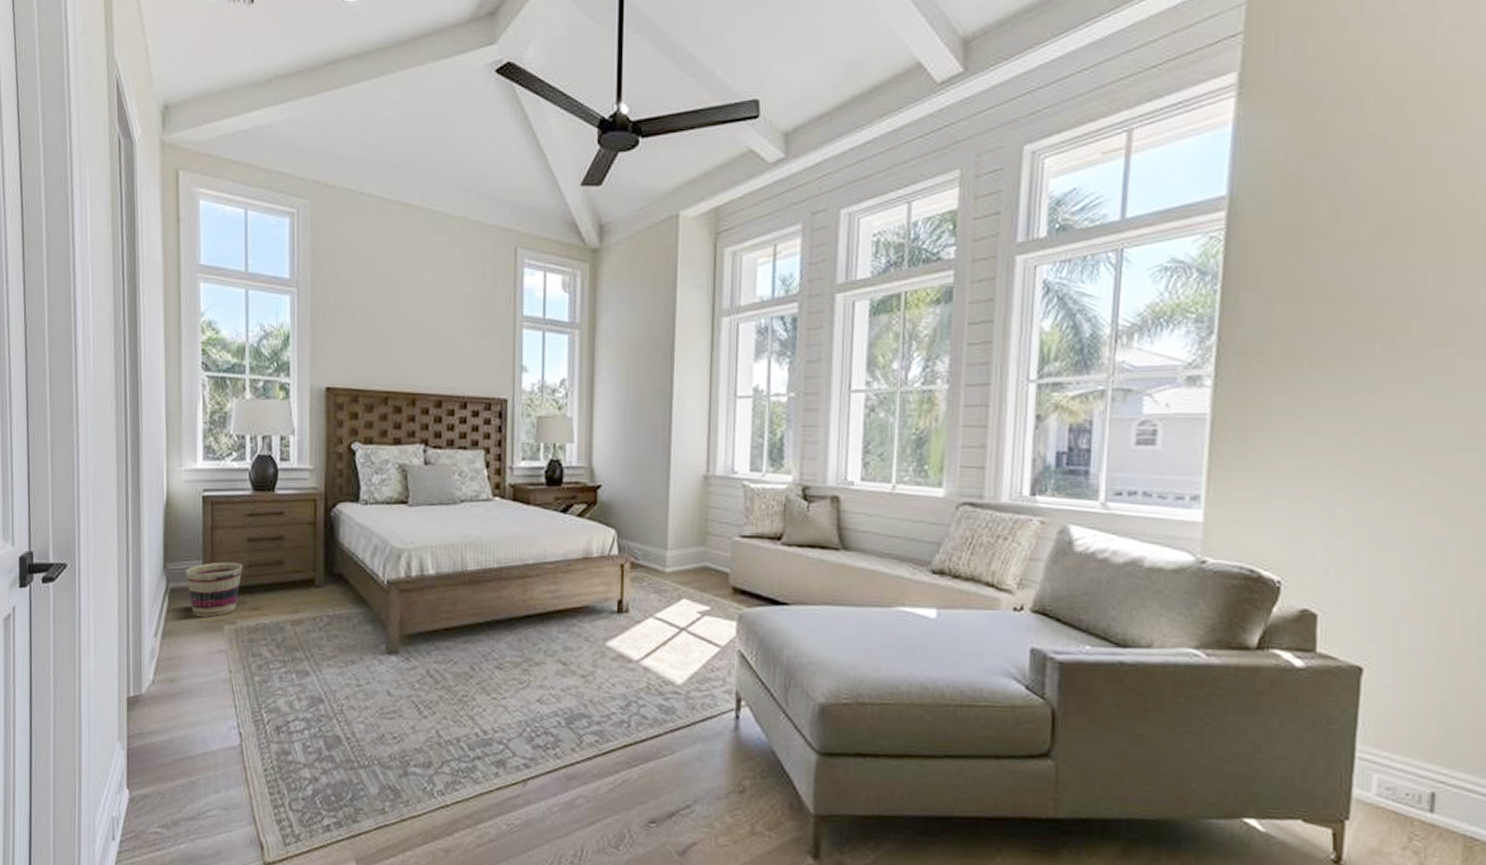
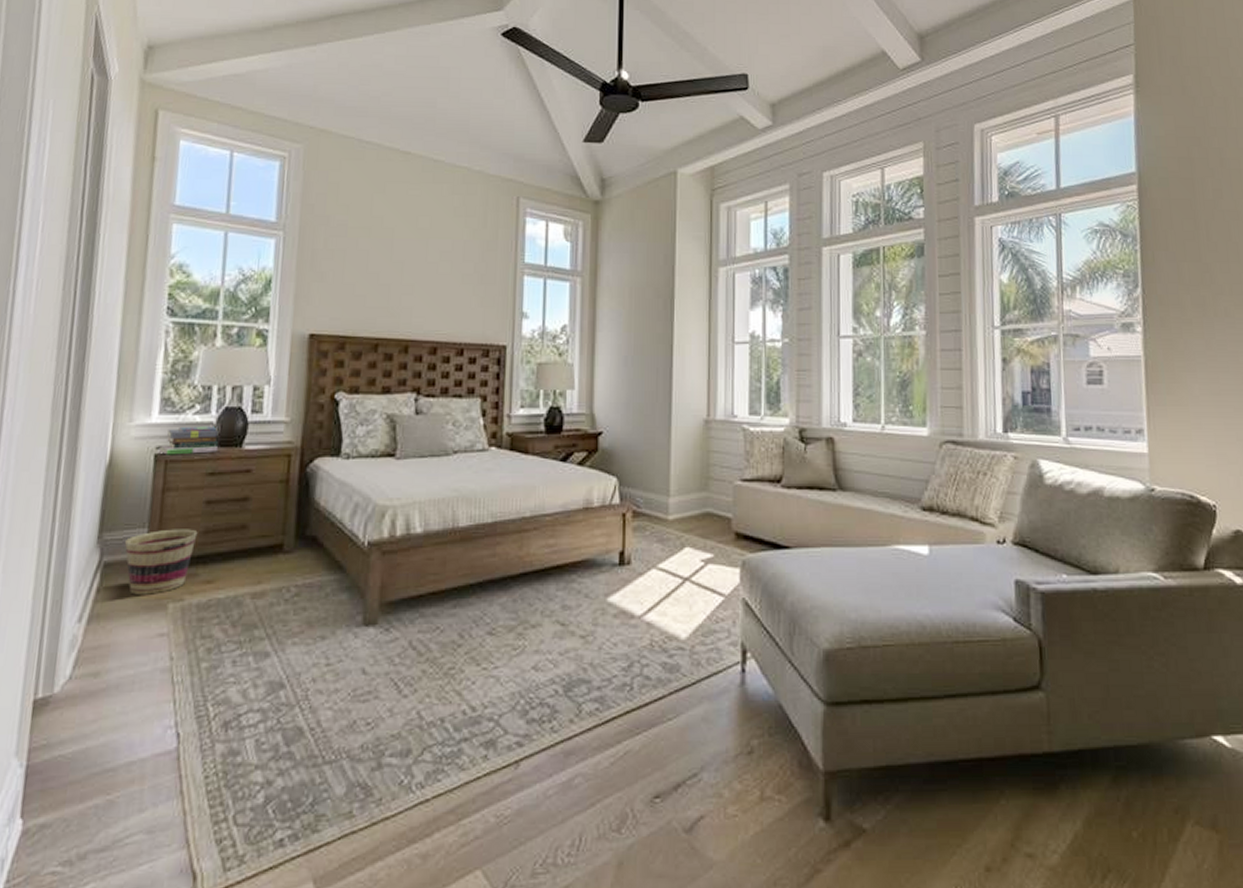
books: none [206,471,255,497] -> present [159,426,219,455]

